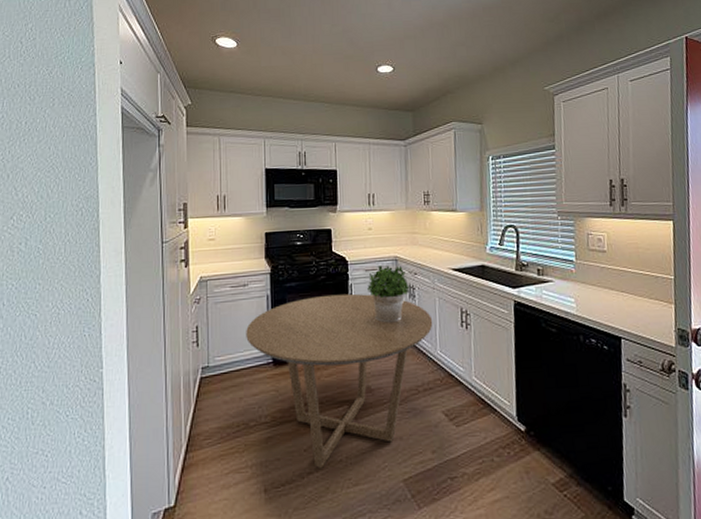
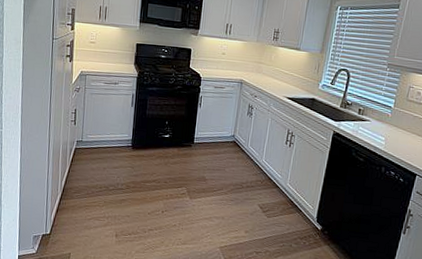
dining table: present [246,293,433,468] -> none [113,101,264,228]
potted plant: present [367,265,410,323] -> none [214,85,249,132]

